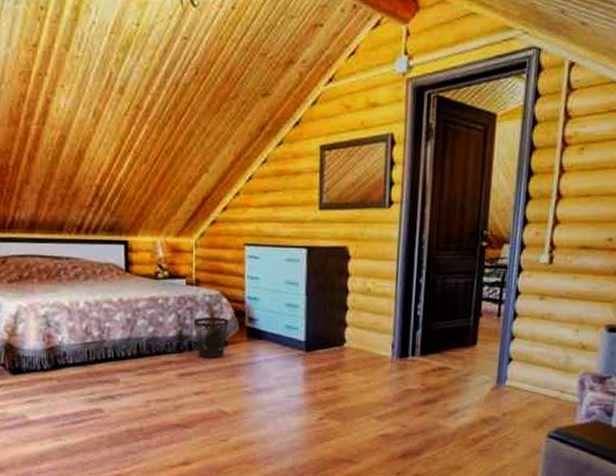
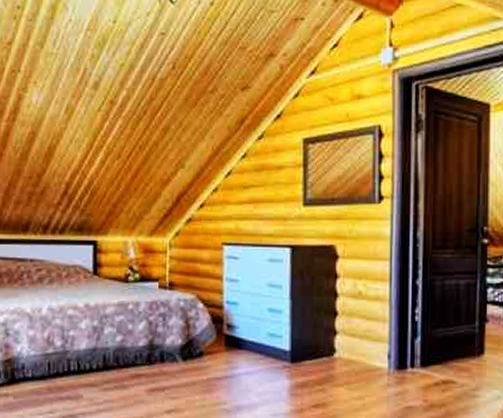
wastebasket: present [193,317,229,359] -> none [166,324,206,371]

